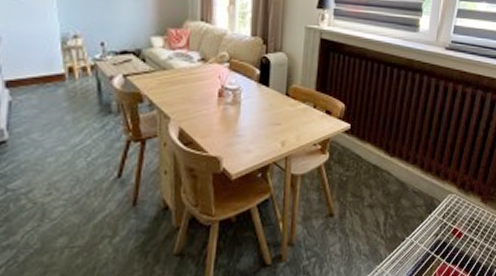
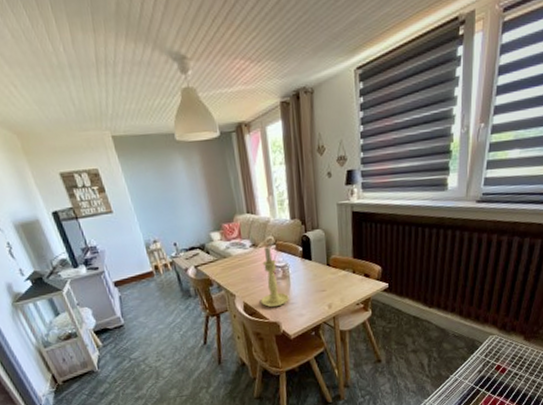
candle holder: none [201,63,236,138] -> present [261,245,289,308]

